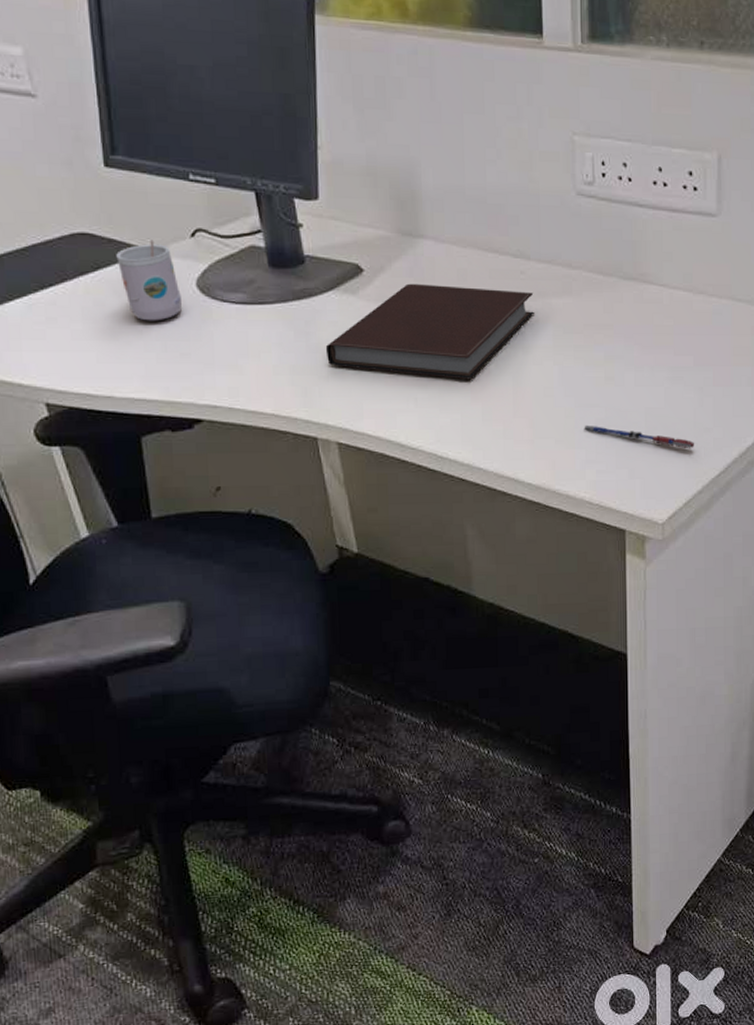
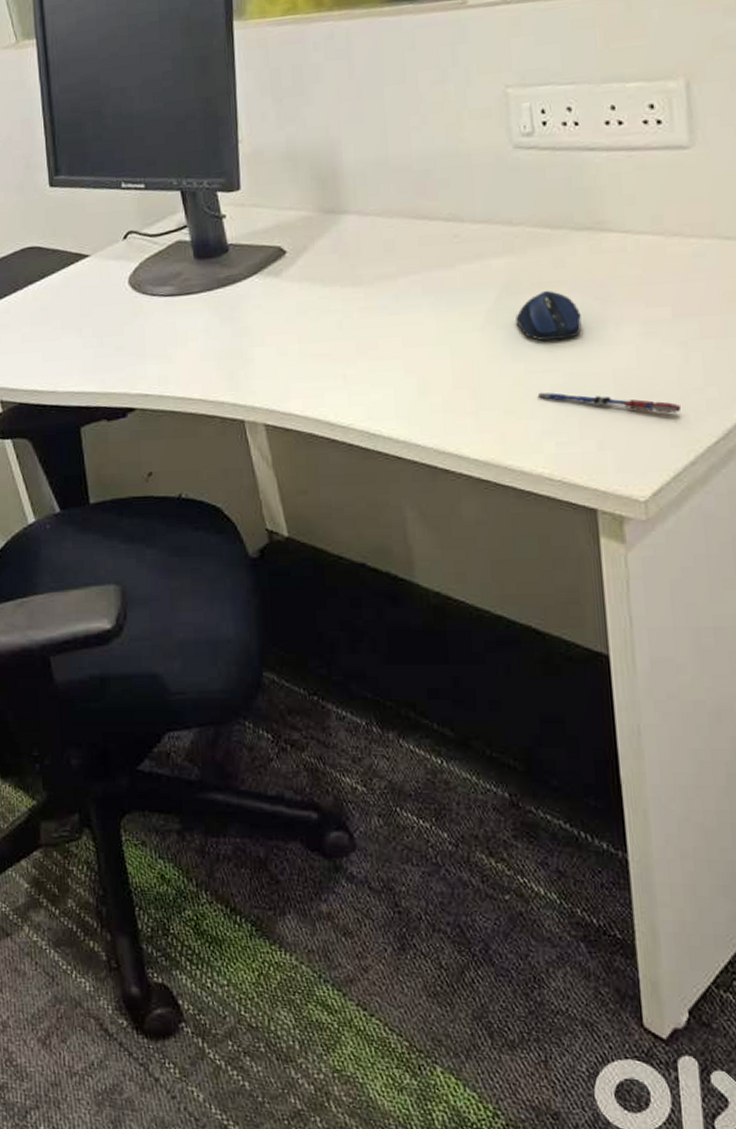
mug: present [116,240,182,321] -> none [59,246,116,320]
notebook: present [325,283,534,380] -> none [250,255,472,353]
computer mouse: none [570,332,623,379] -> present [516,290,582,341]

